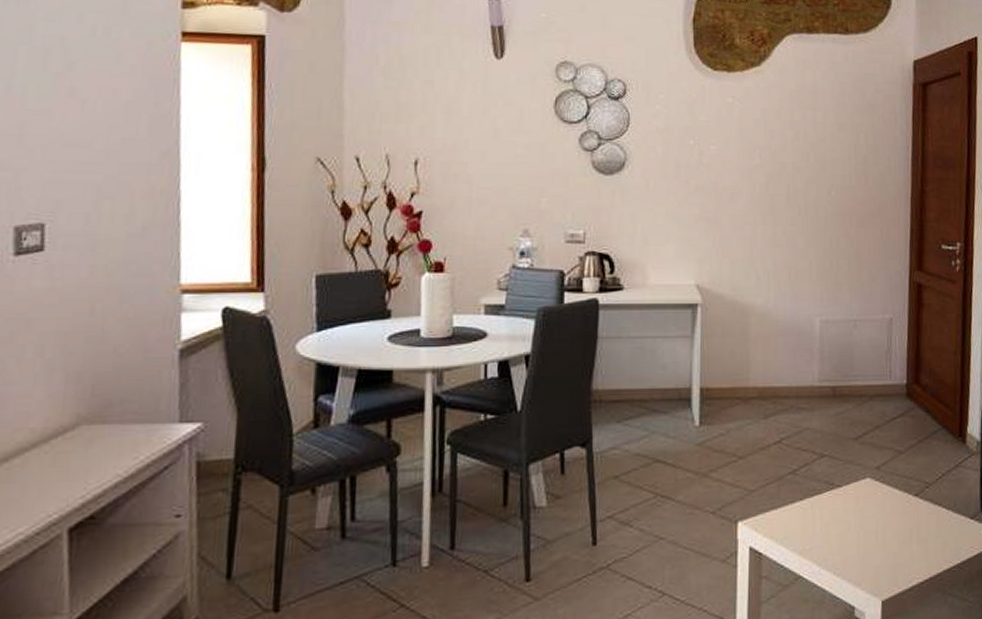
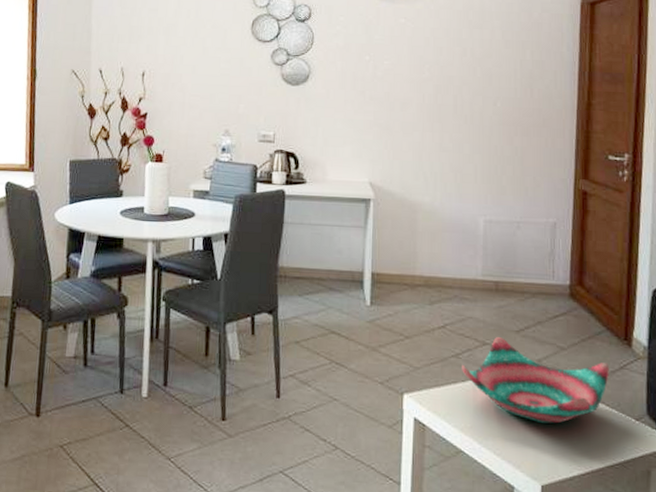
decorative bowl: none [799,447,945,536] -> present [462,337,609,424]

